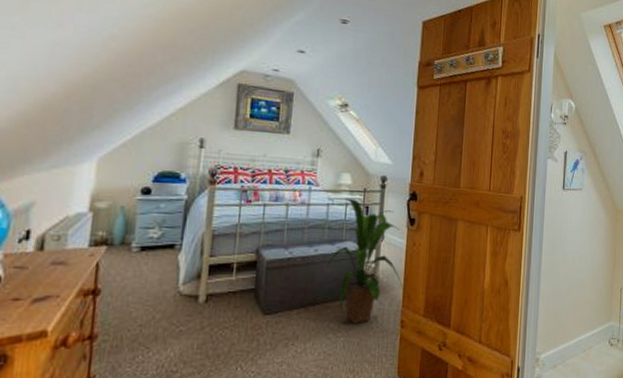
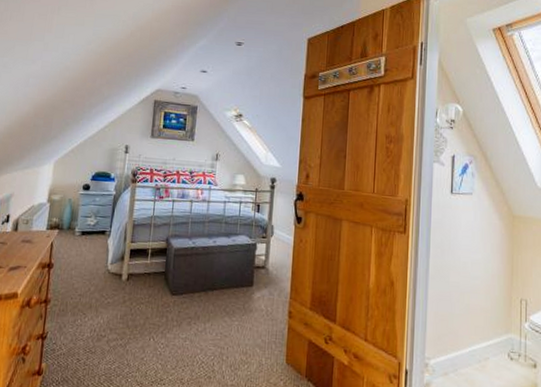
house plant: present [326,198,405,324] -> none [223,197,292,311]

